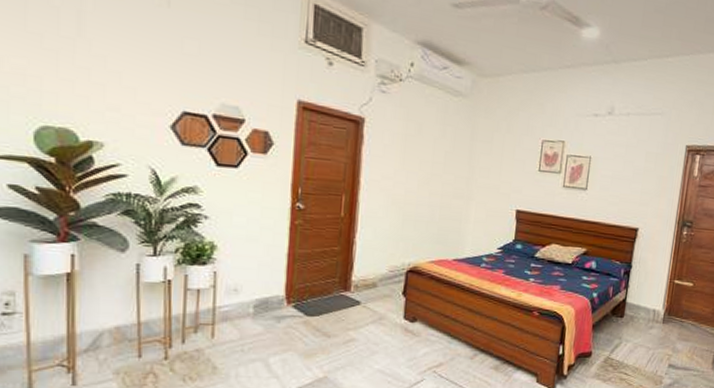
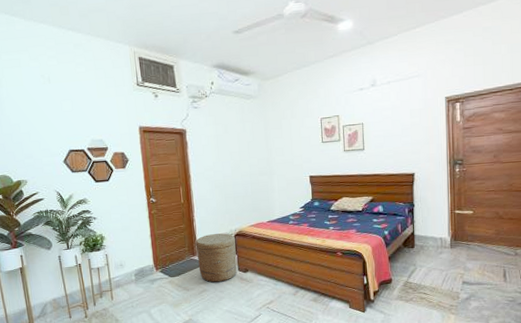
basket: none [350,265,408,331] -> present [195,233,237,283]

